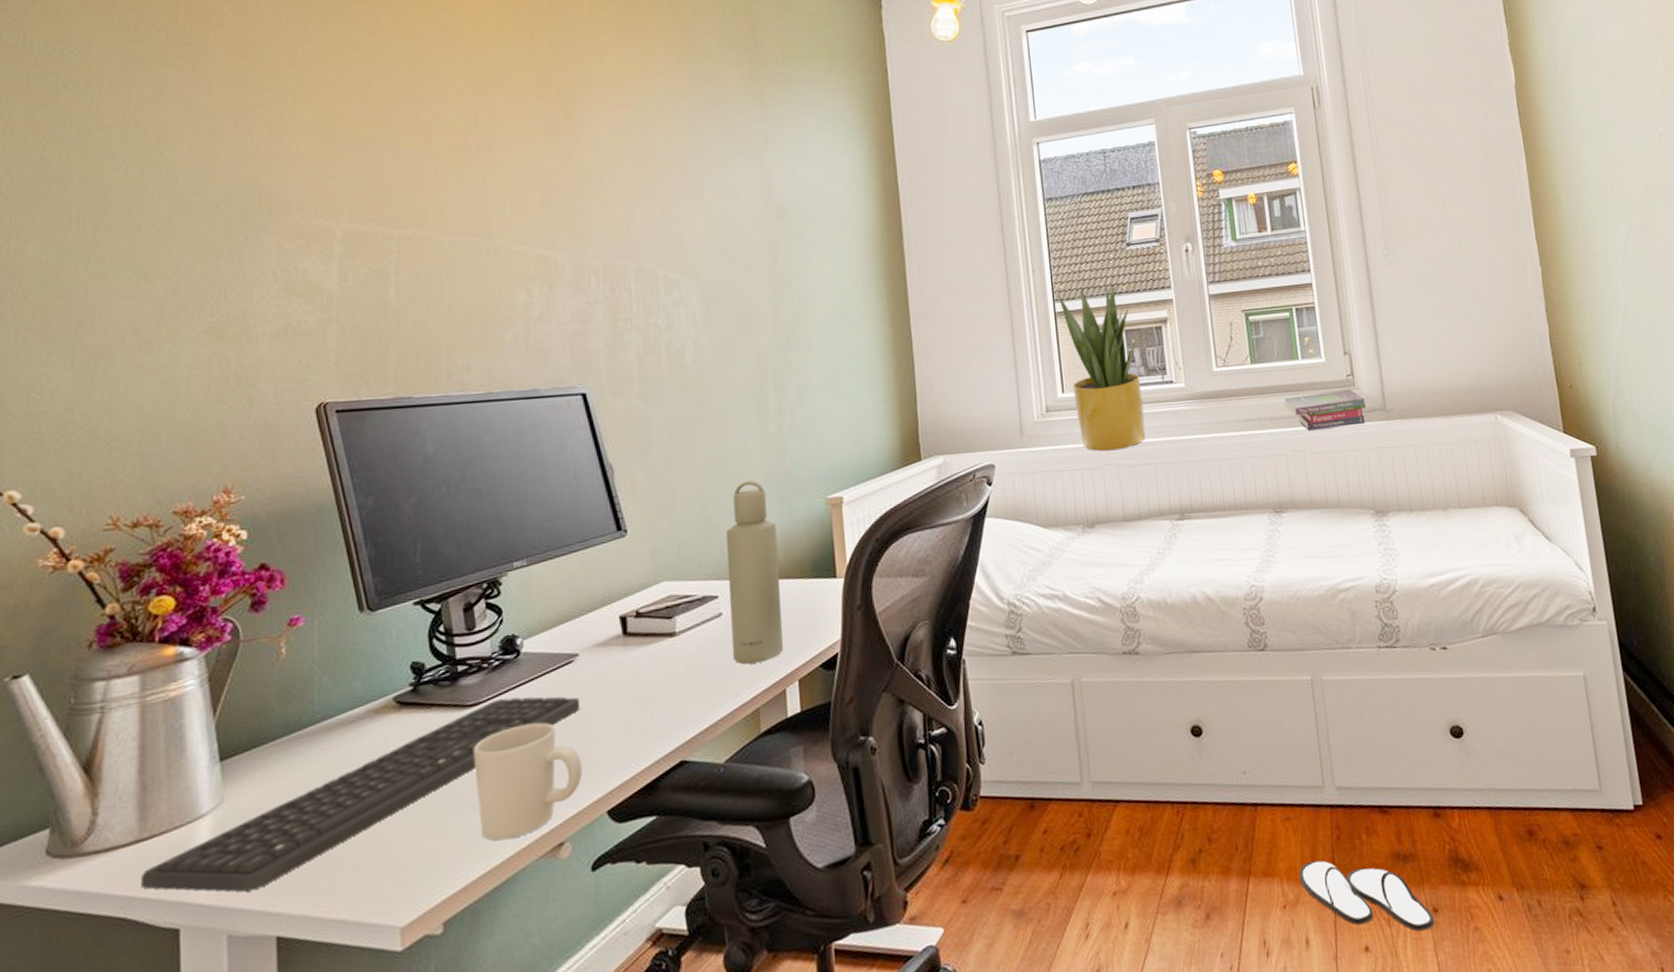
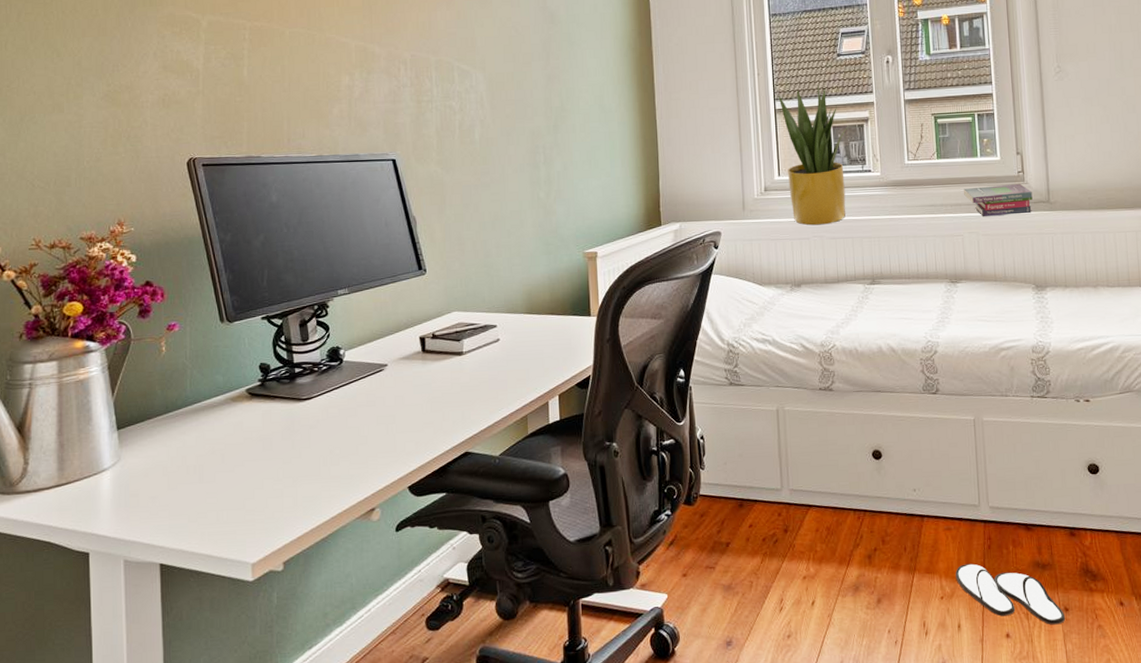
computer keyboard: present [141,696,579,892] -> none [61,395,388,529]
mug: present [473,722,582,841] -> none [306,415,389,504]
bottle: present [726,480,784,665] -> none [504,235,548,380]

